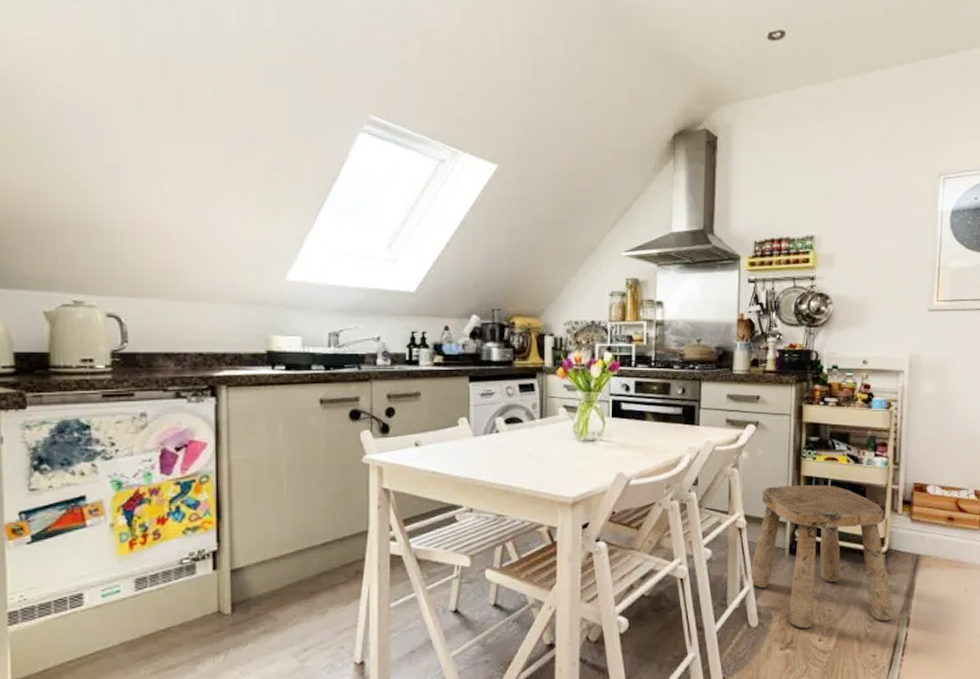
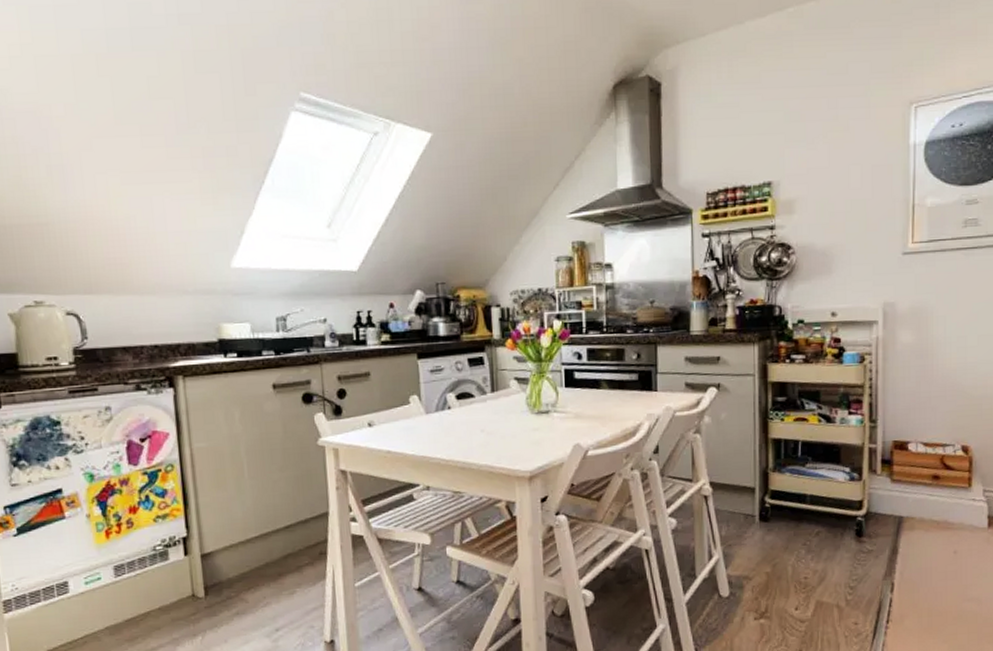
stool: present [750,485,894,629] -> none [718,447,877,598]

